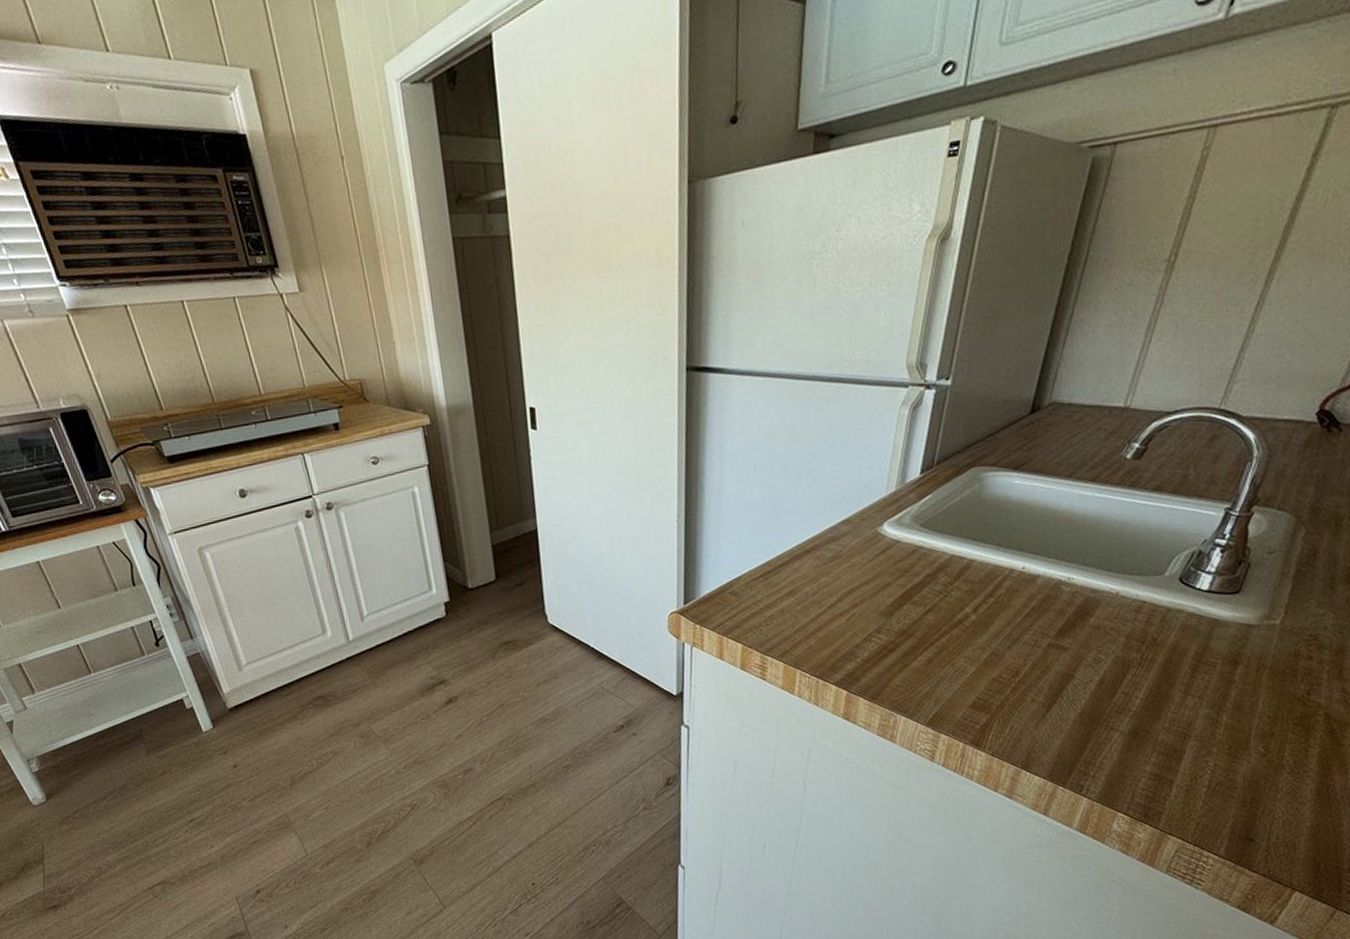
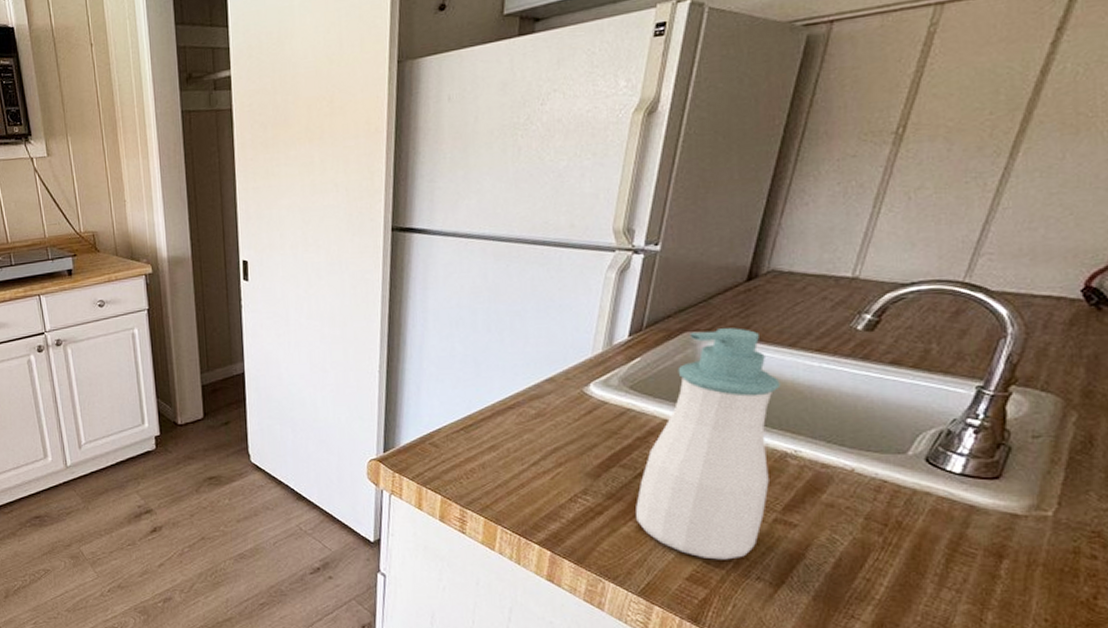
soap bottle: none [925,461,1058,687] -> present [636,328,781,560]

